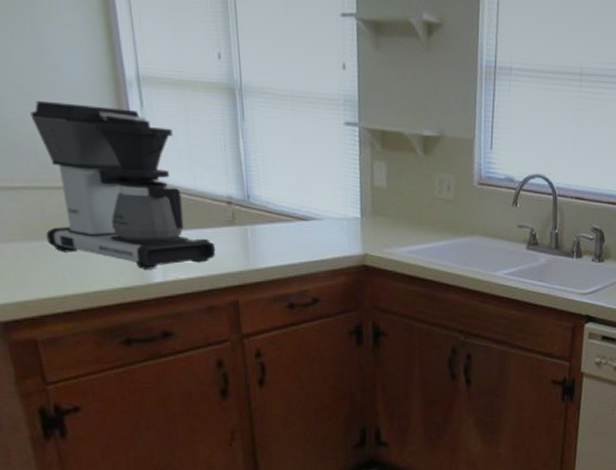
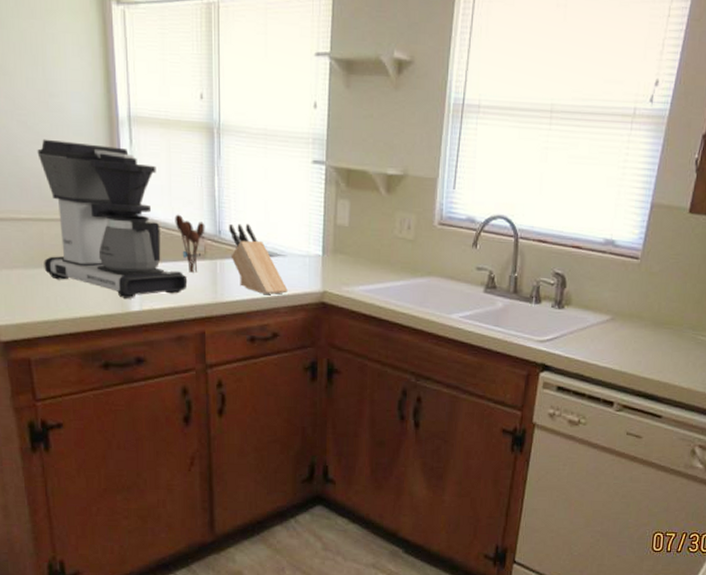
utensil holder: none [197,179,232,241] -> present [175,214,205,274]
knife block: none [258,188,326,259] -> present [229,224,288,294]

